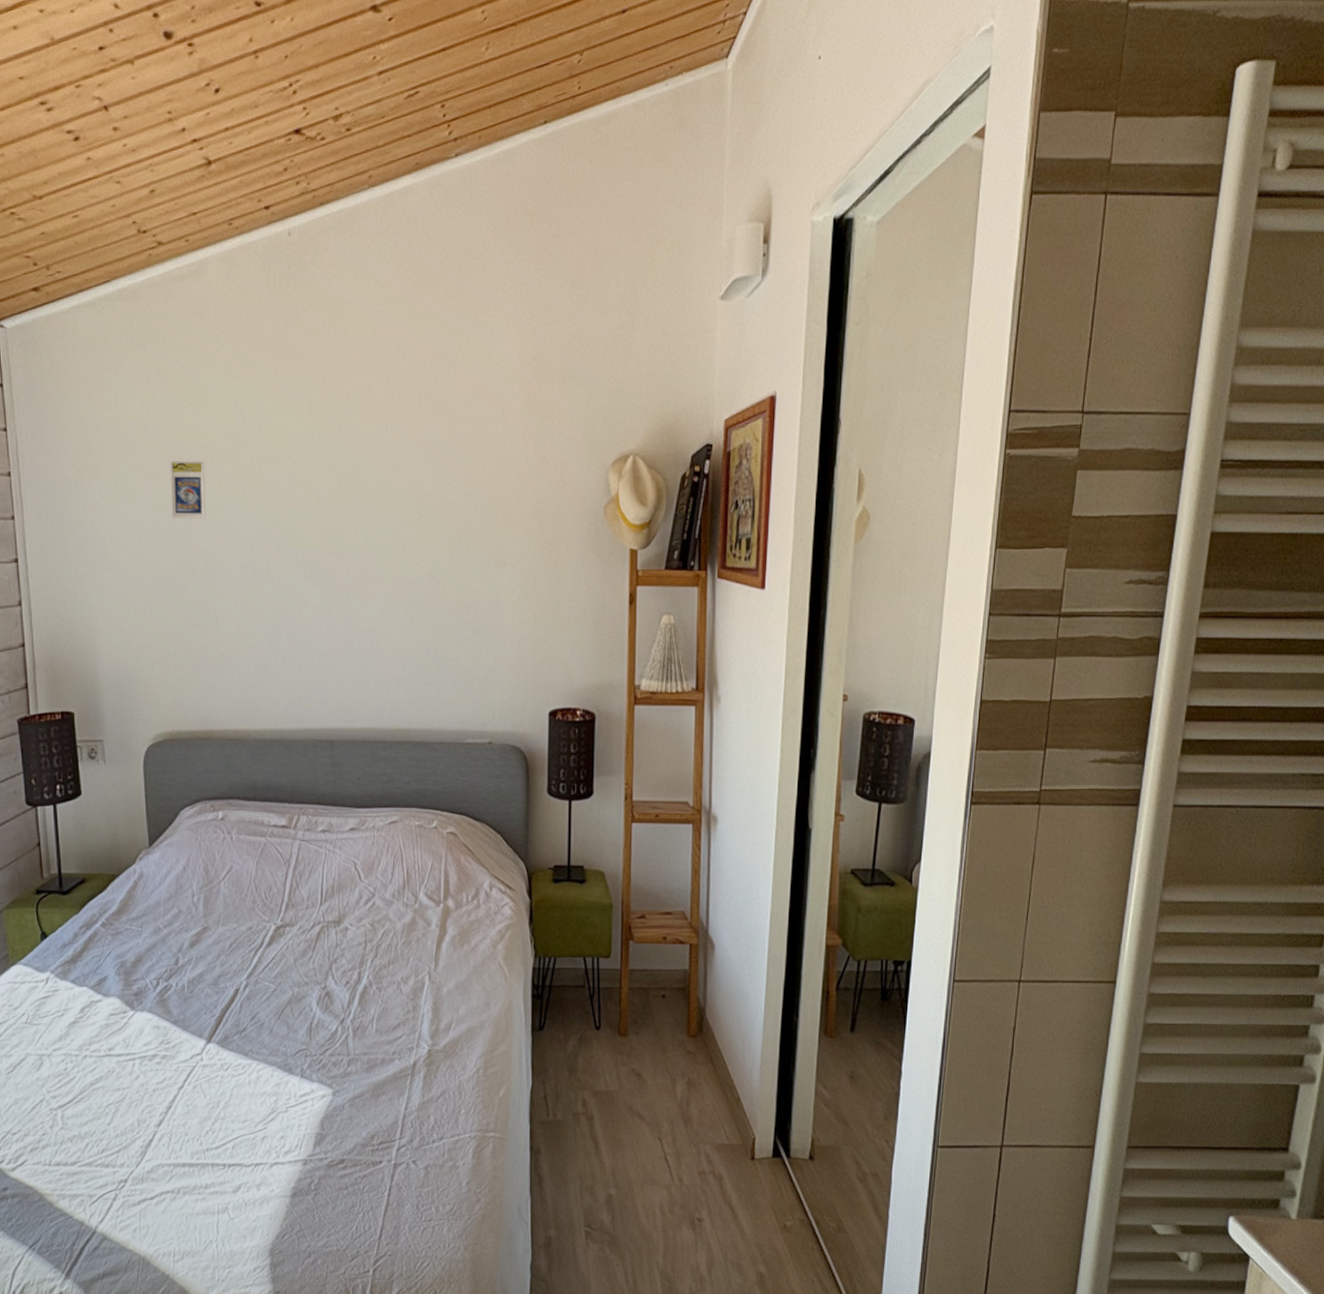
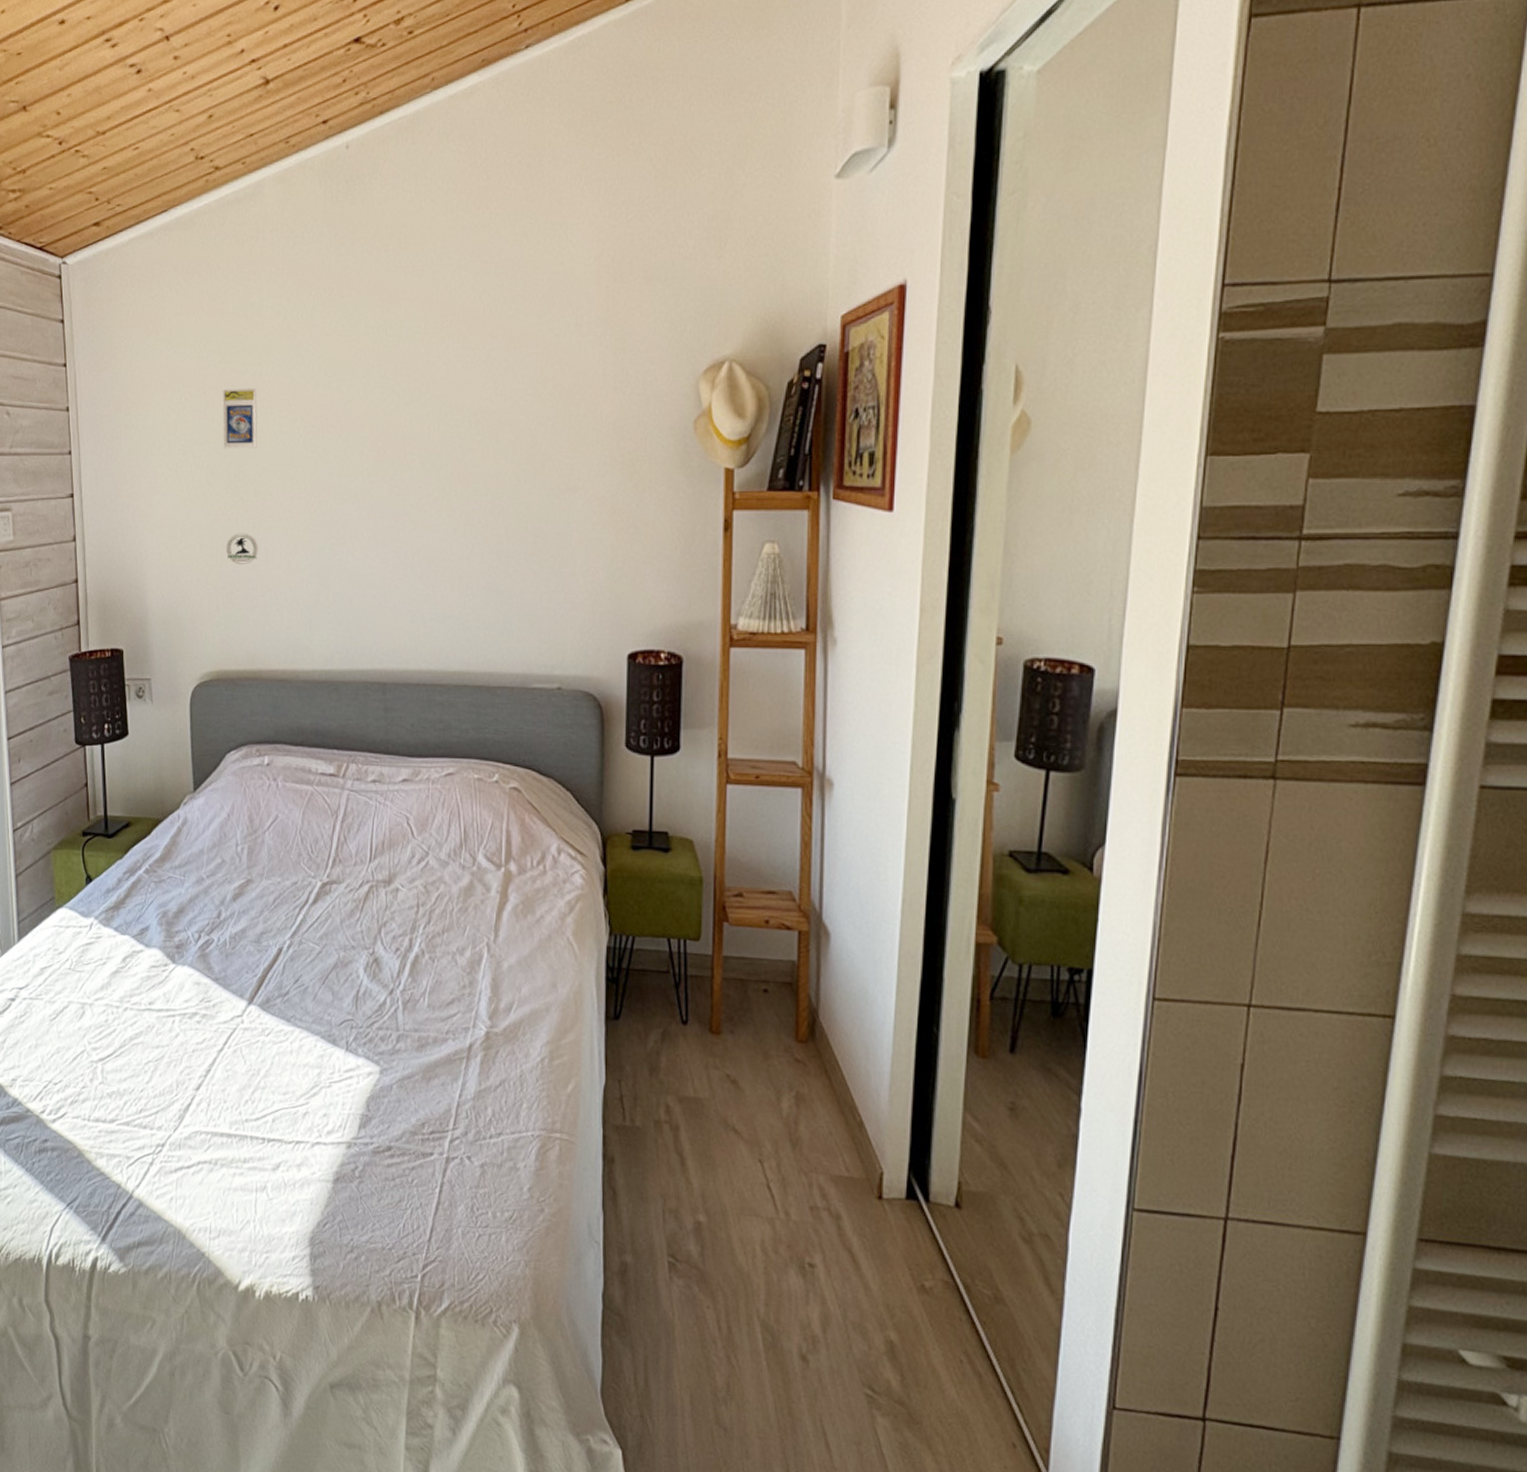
medallion: none [176,600,210,631] -> present [225,533,259,565]

